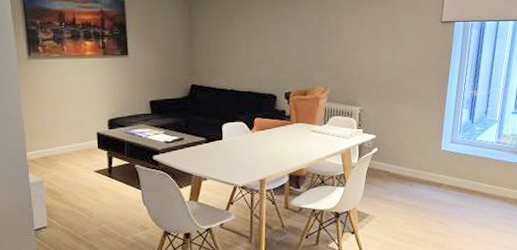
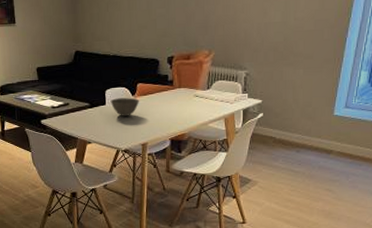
bowl: none [227,132,258,152] -> present [110,97,140,116]

